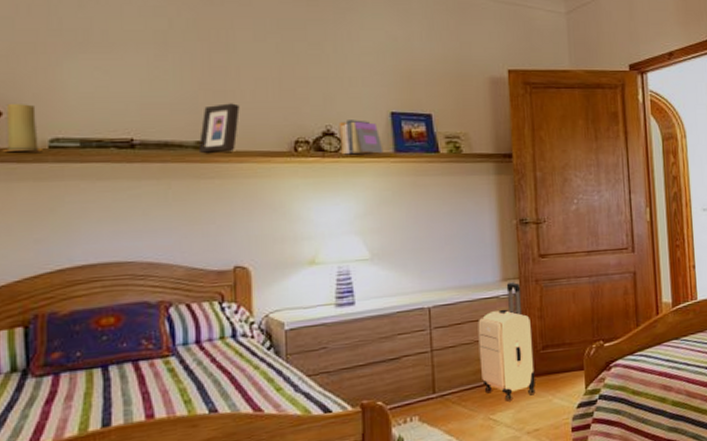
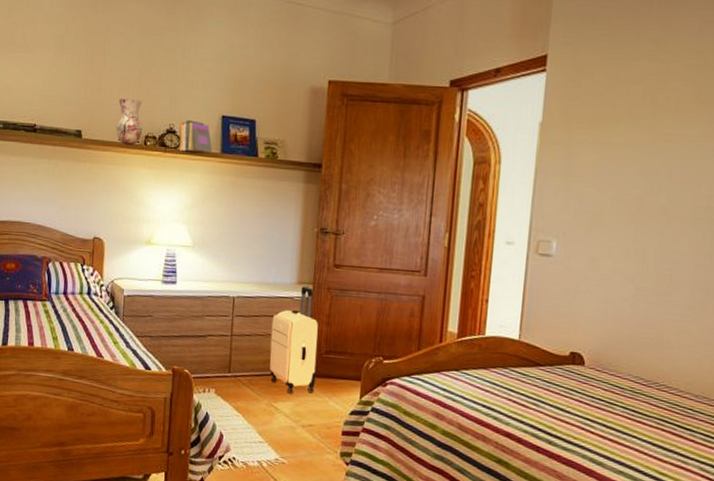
picture frame: present [198,103,240,154] -> none [77,99,108,142]
vase: none [252,100,291,154] -> present [115,98,143,145]

